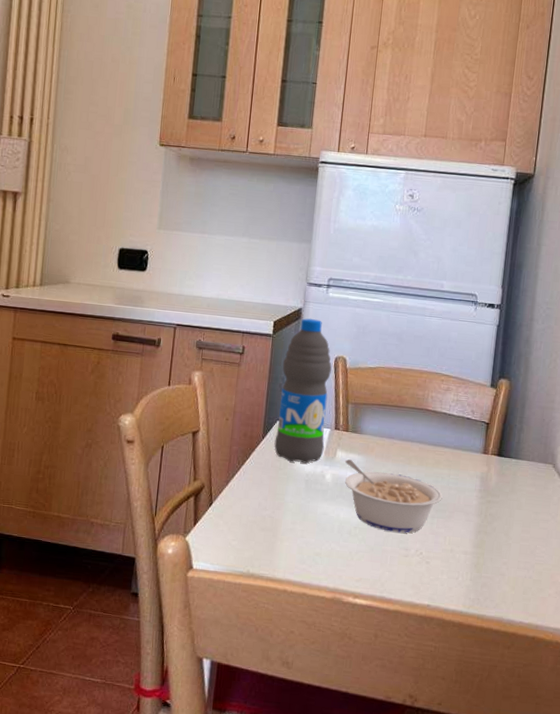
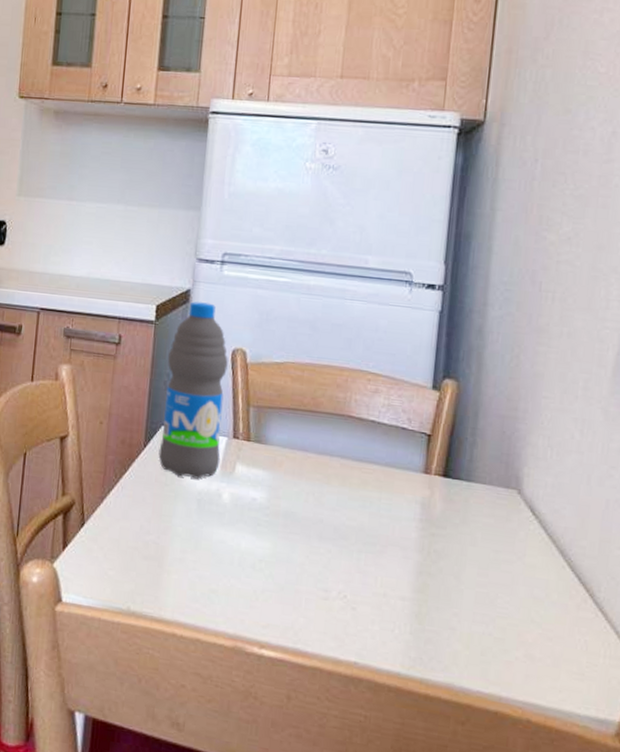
legume: present [345,459,443,533] -> none [247,475,372,570]

